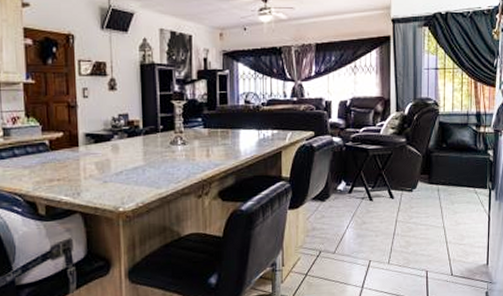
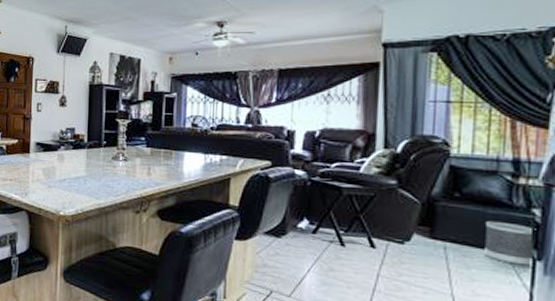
wastebasket: none [462,163,491,196] -> present [484,220,536,266]

